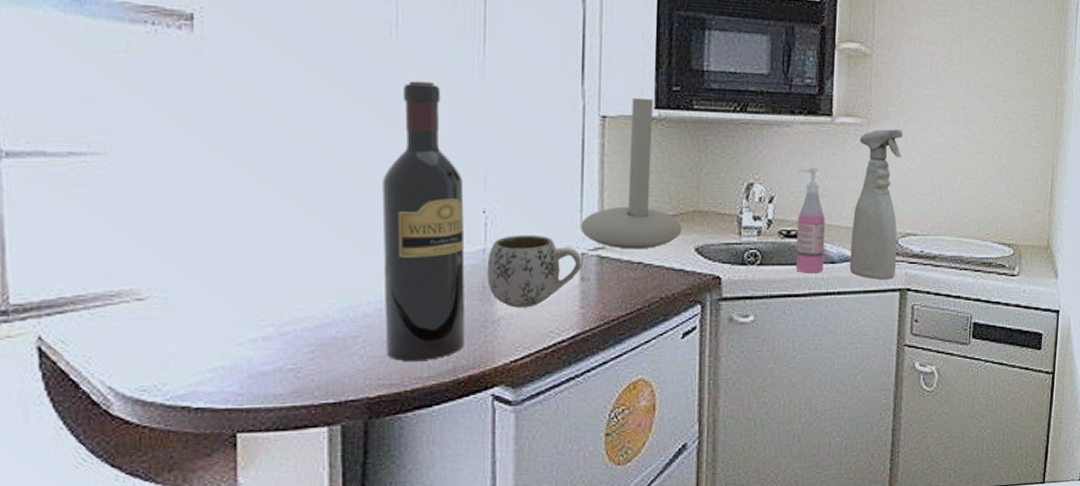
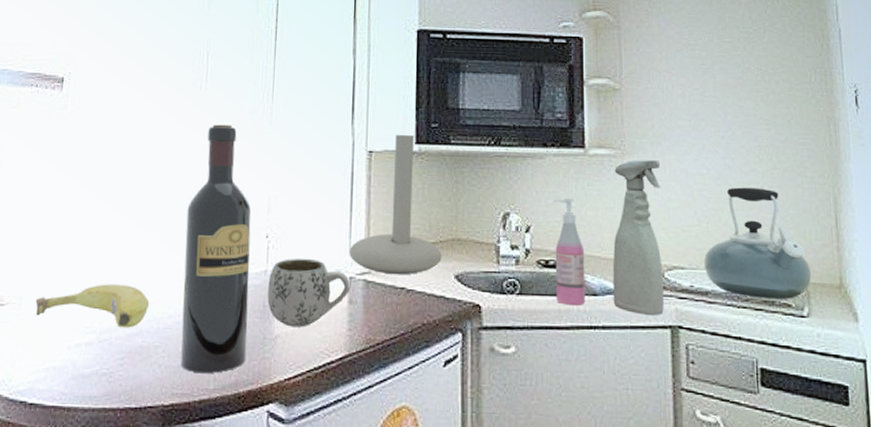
fruit: none [187,270,342,318] -> present [35,284,150,328]
kettle: none [934,157,1026,260] -> present [703,187,812,299]

